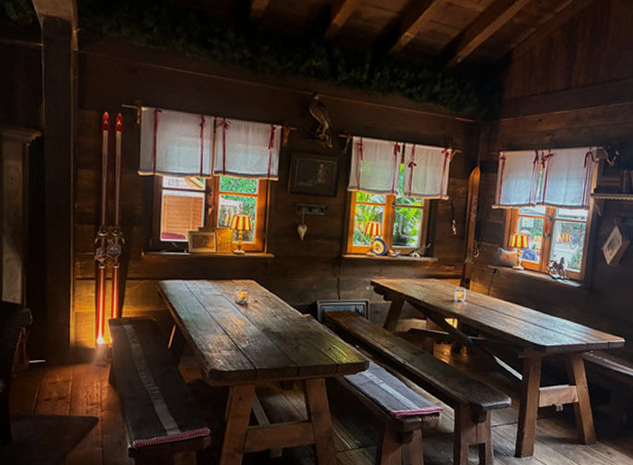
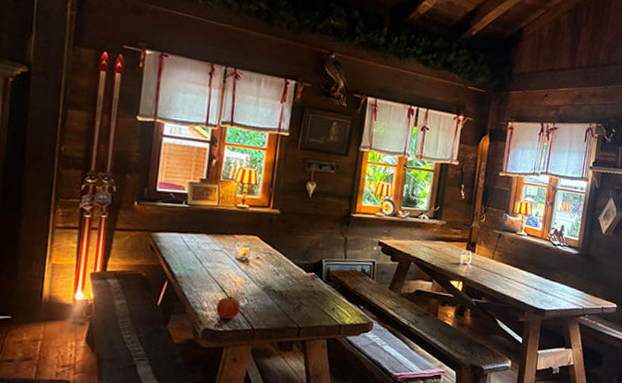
apple: none [221,338,243,361] -> present [216,296,241,320]

